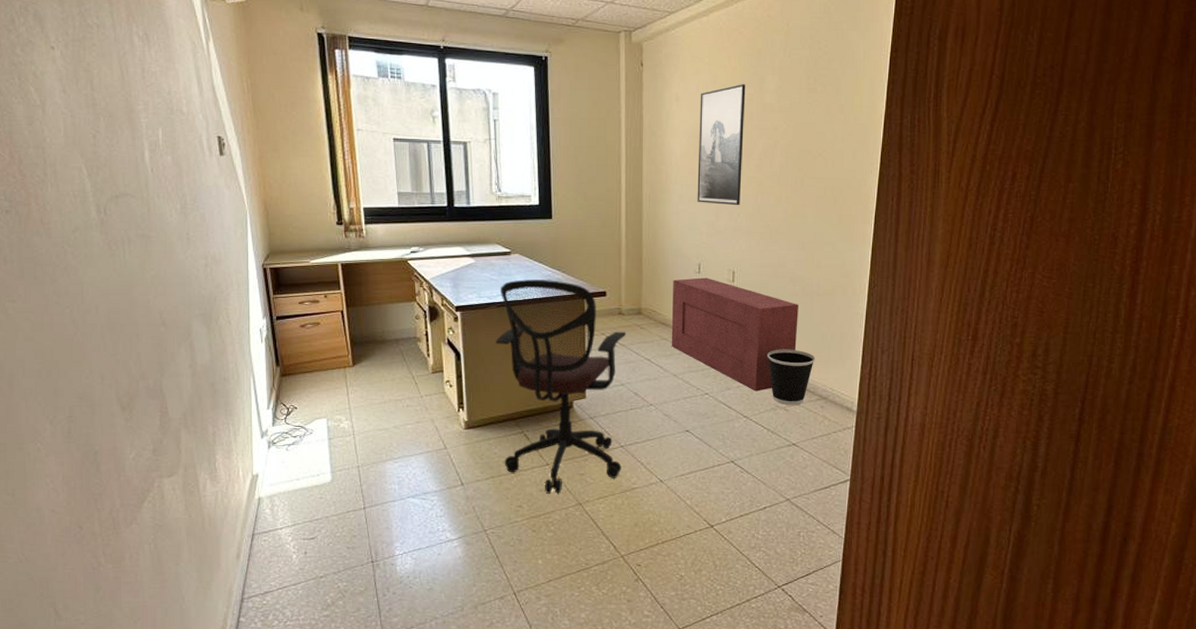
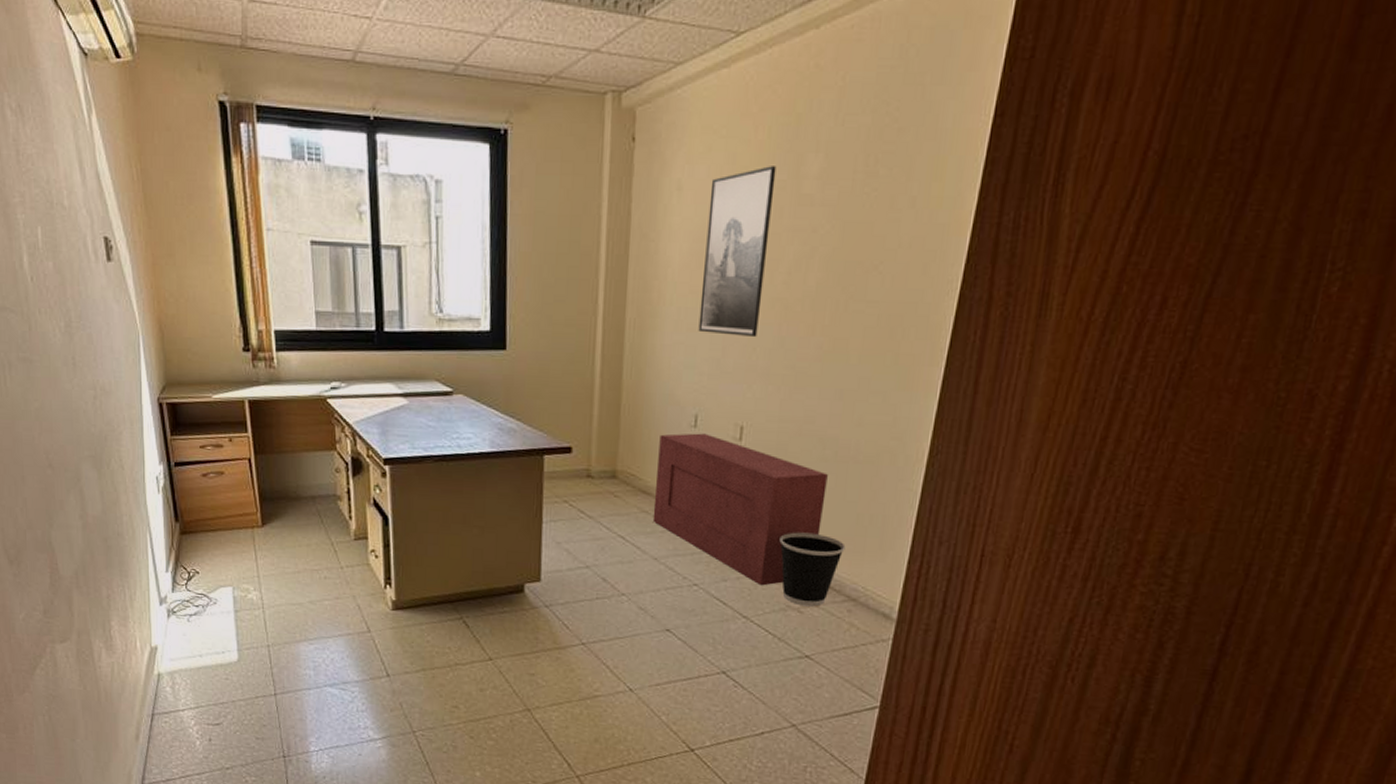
office chair: present [496,279,627,494] -> none [432,427,596,696]

